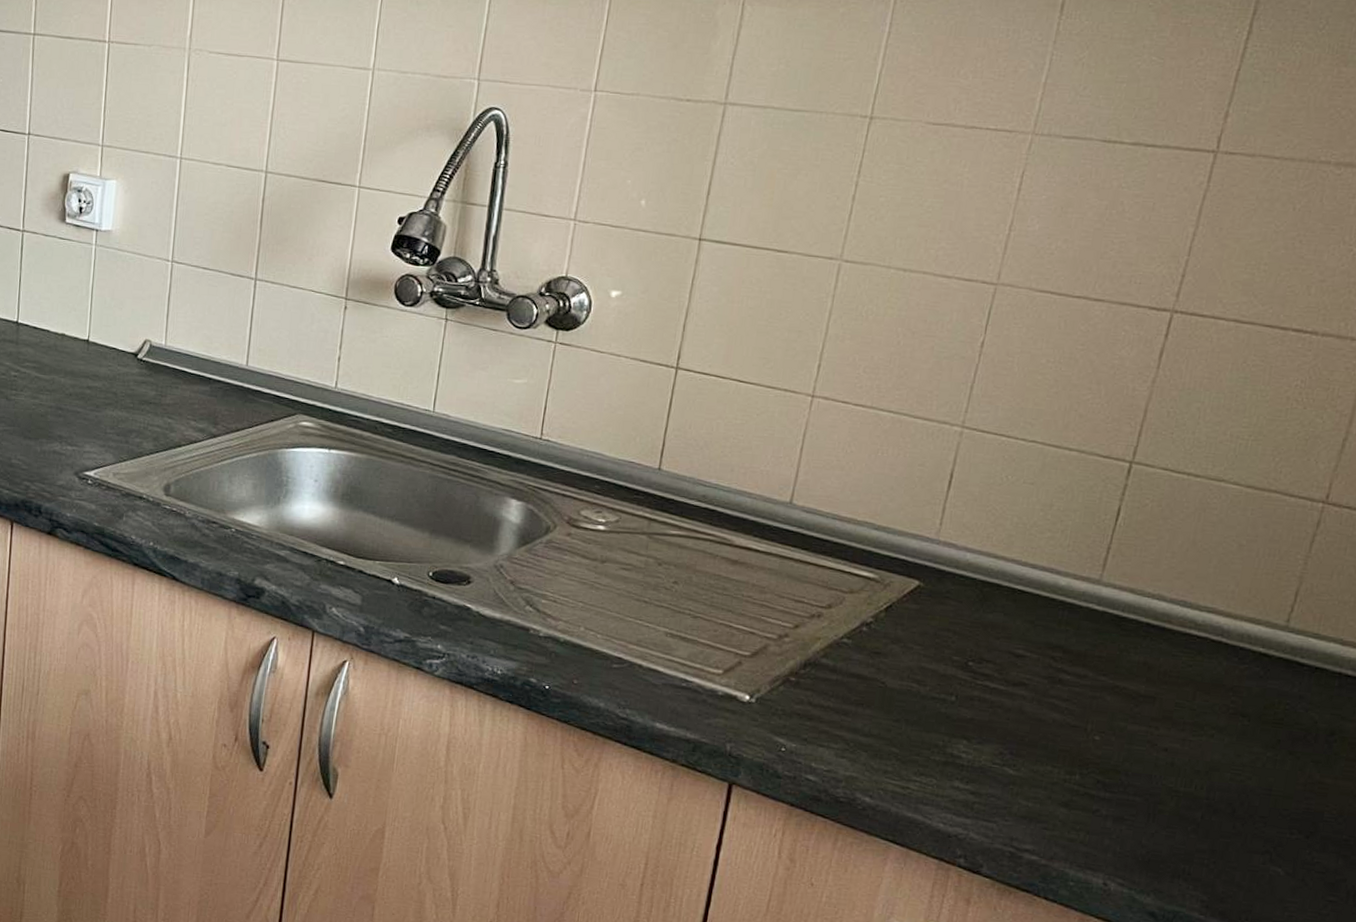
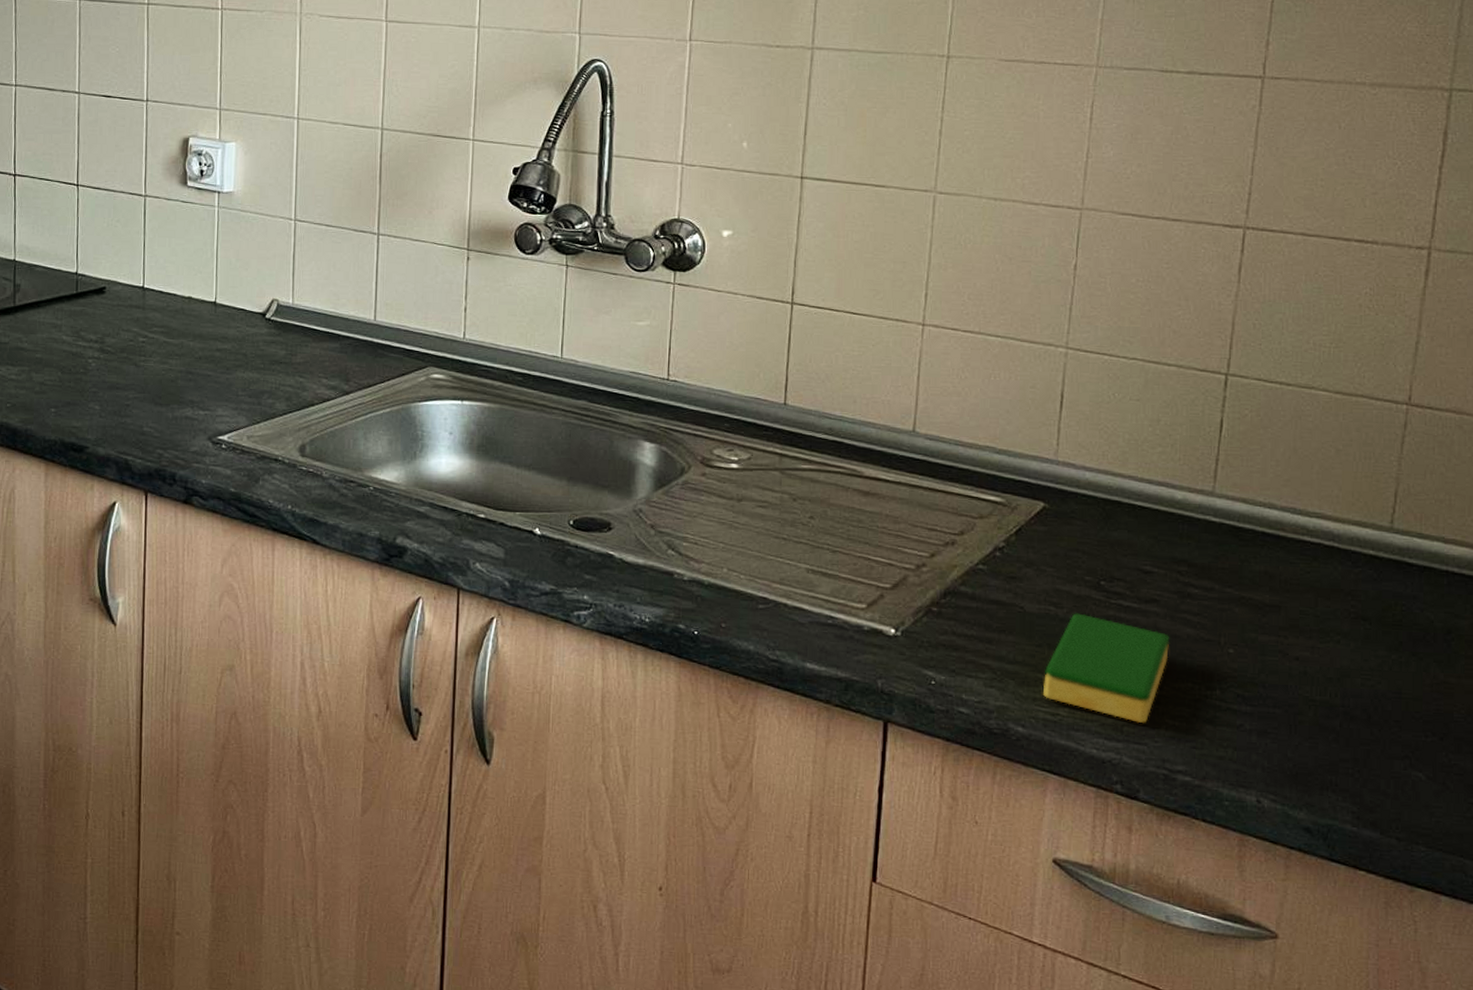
dish sponge: none [894,691,1035,802] -> present [1042,613,1170,723]

